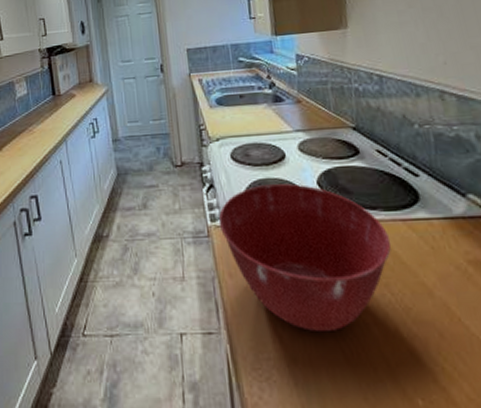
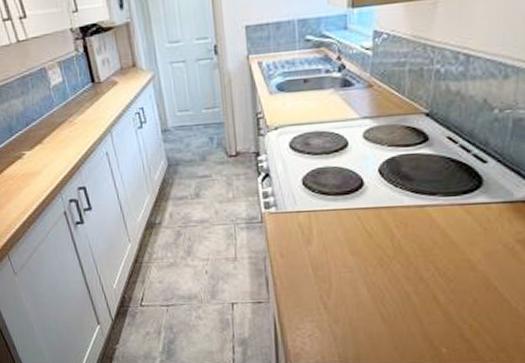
mixing bowl: present [218,183,392,331] -> none [272,171,445,299]

